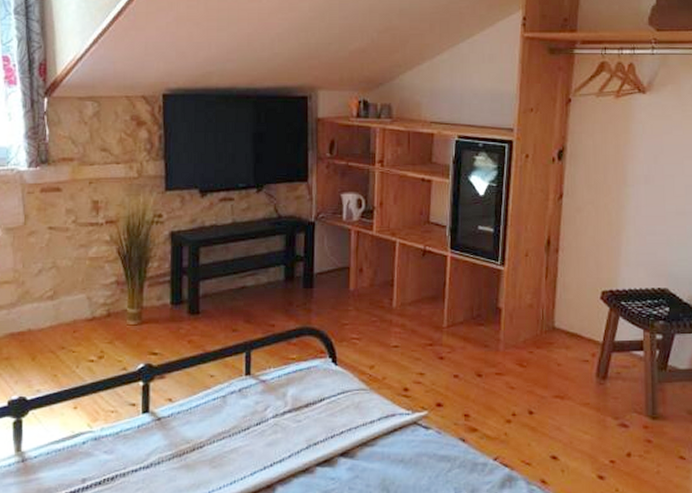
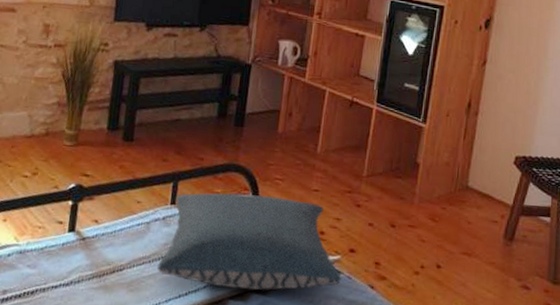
pillow: none [239,356,430,455] -> present [157,192,341,290]

